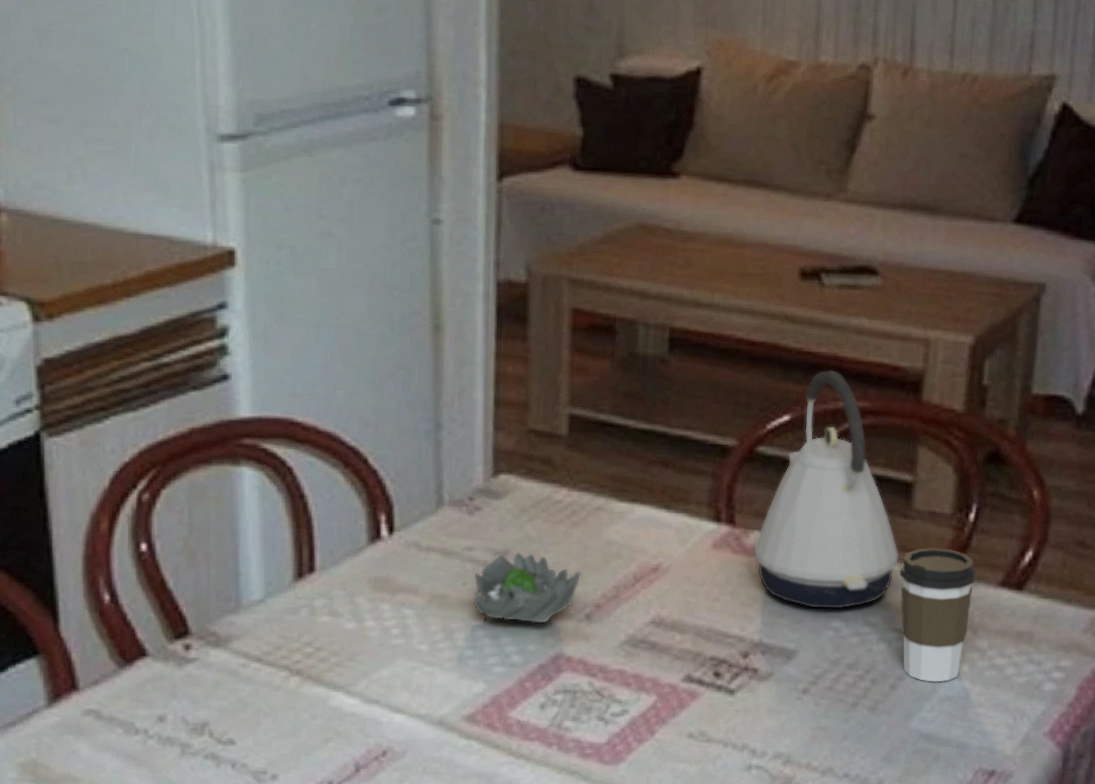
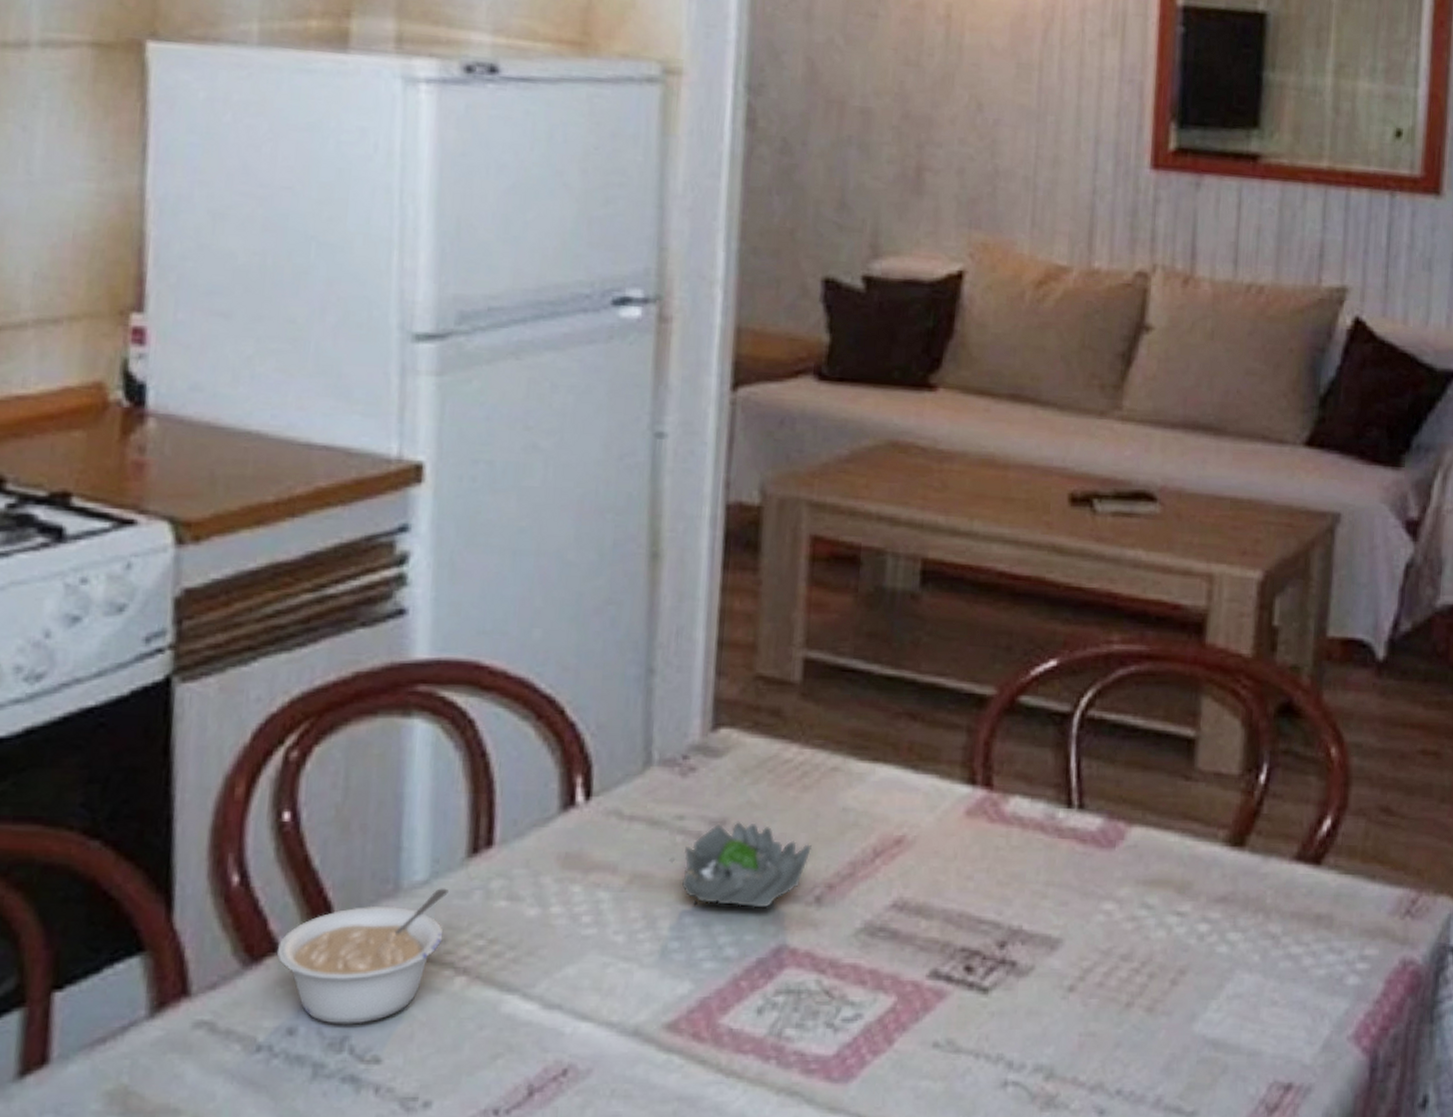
legume: none [144,606,280,714] -> present [276,888,449,1024]
kettle: present [753,369,899,609] -> none [1013,608,1180,889]
coffee cup: present [899,547,976,683] -> none [1181,814,1268,976]

